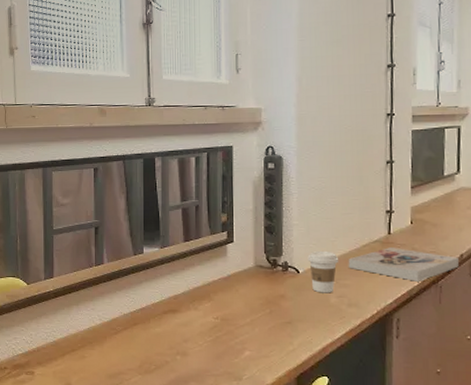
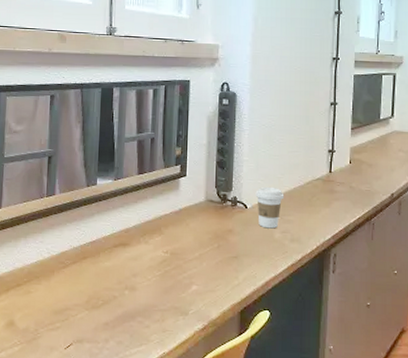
book: present [348,247,459,282] -> none [292,185,390,219]

